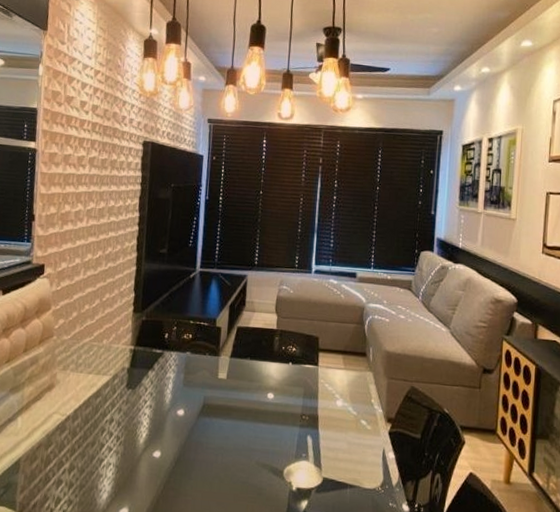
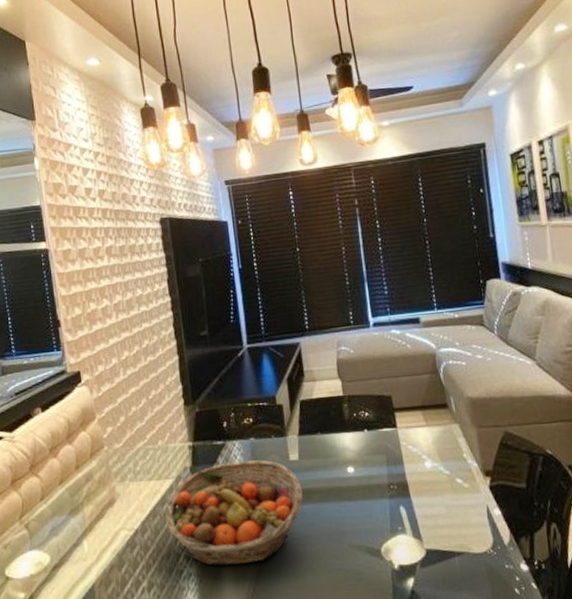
fruit basket: none [96,370,224,464] -> present [165,460,303,566]

